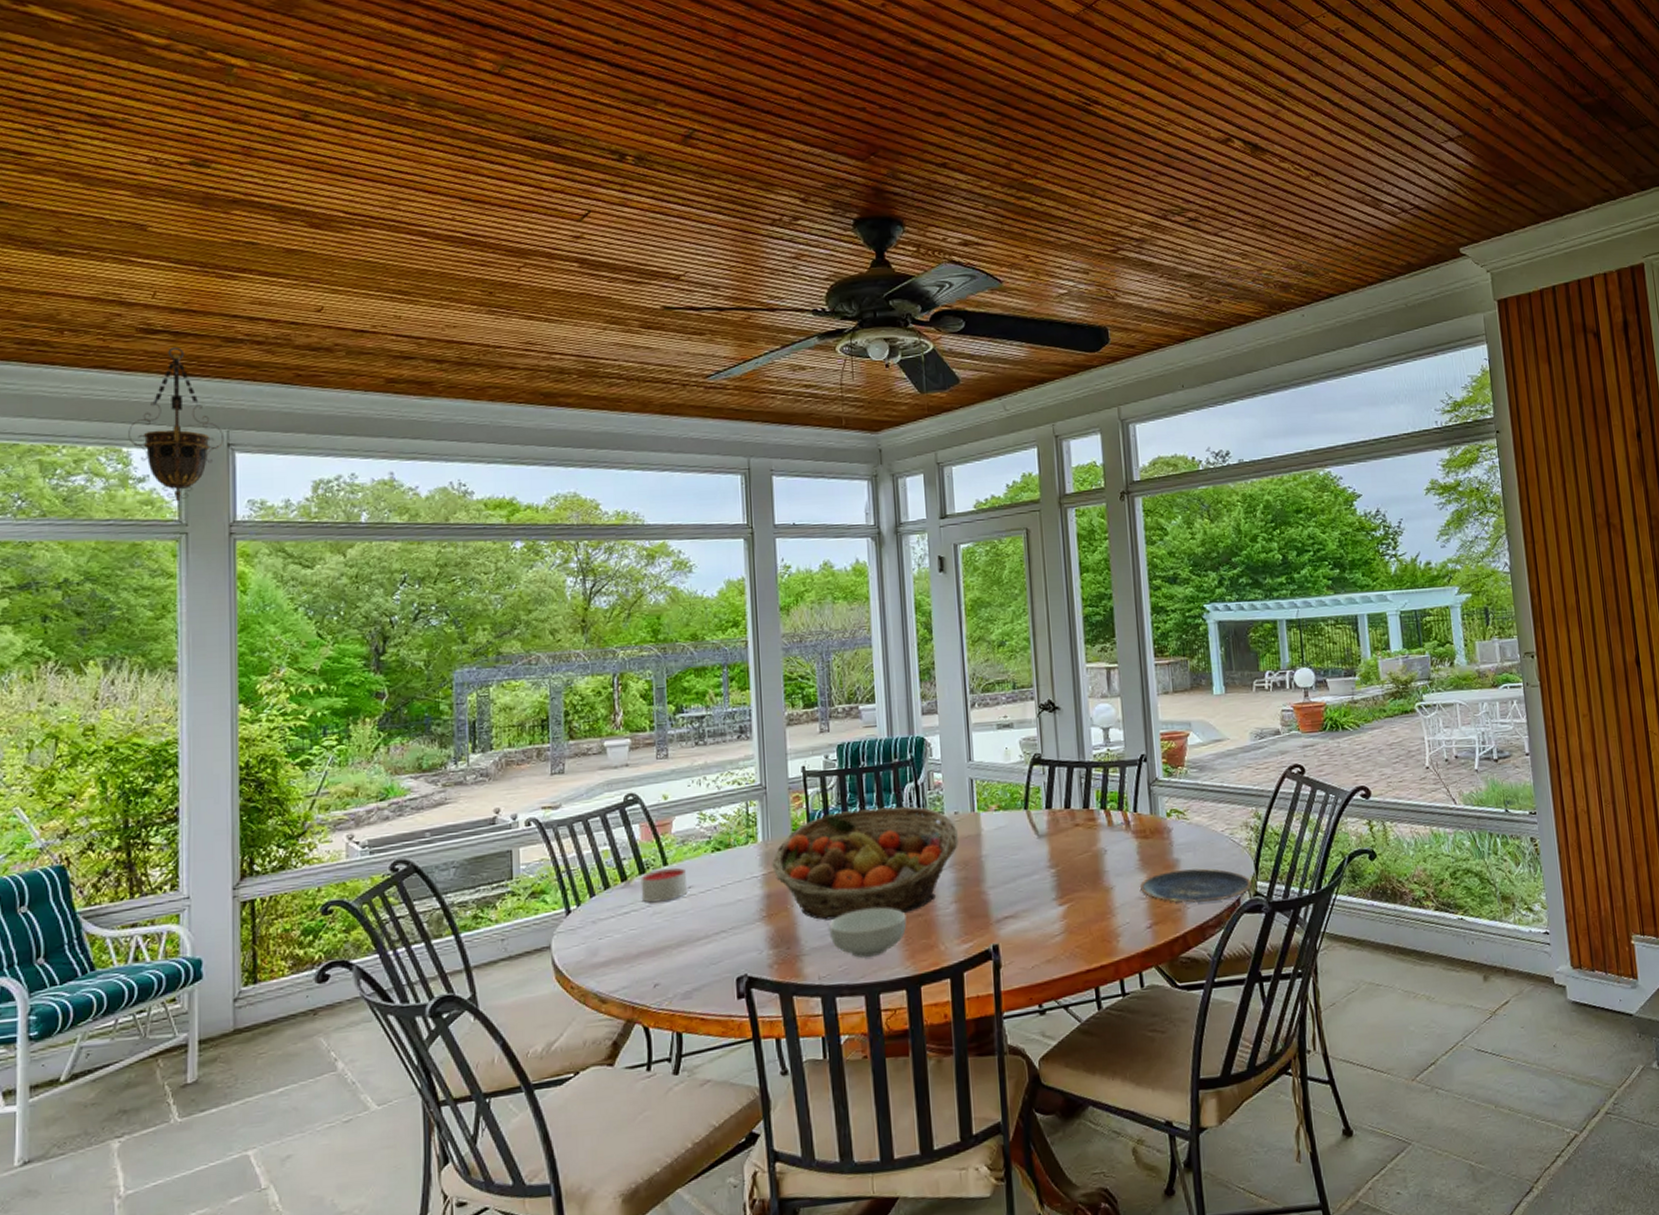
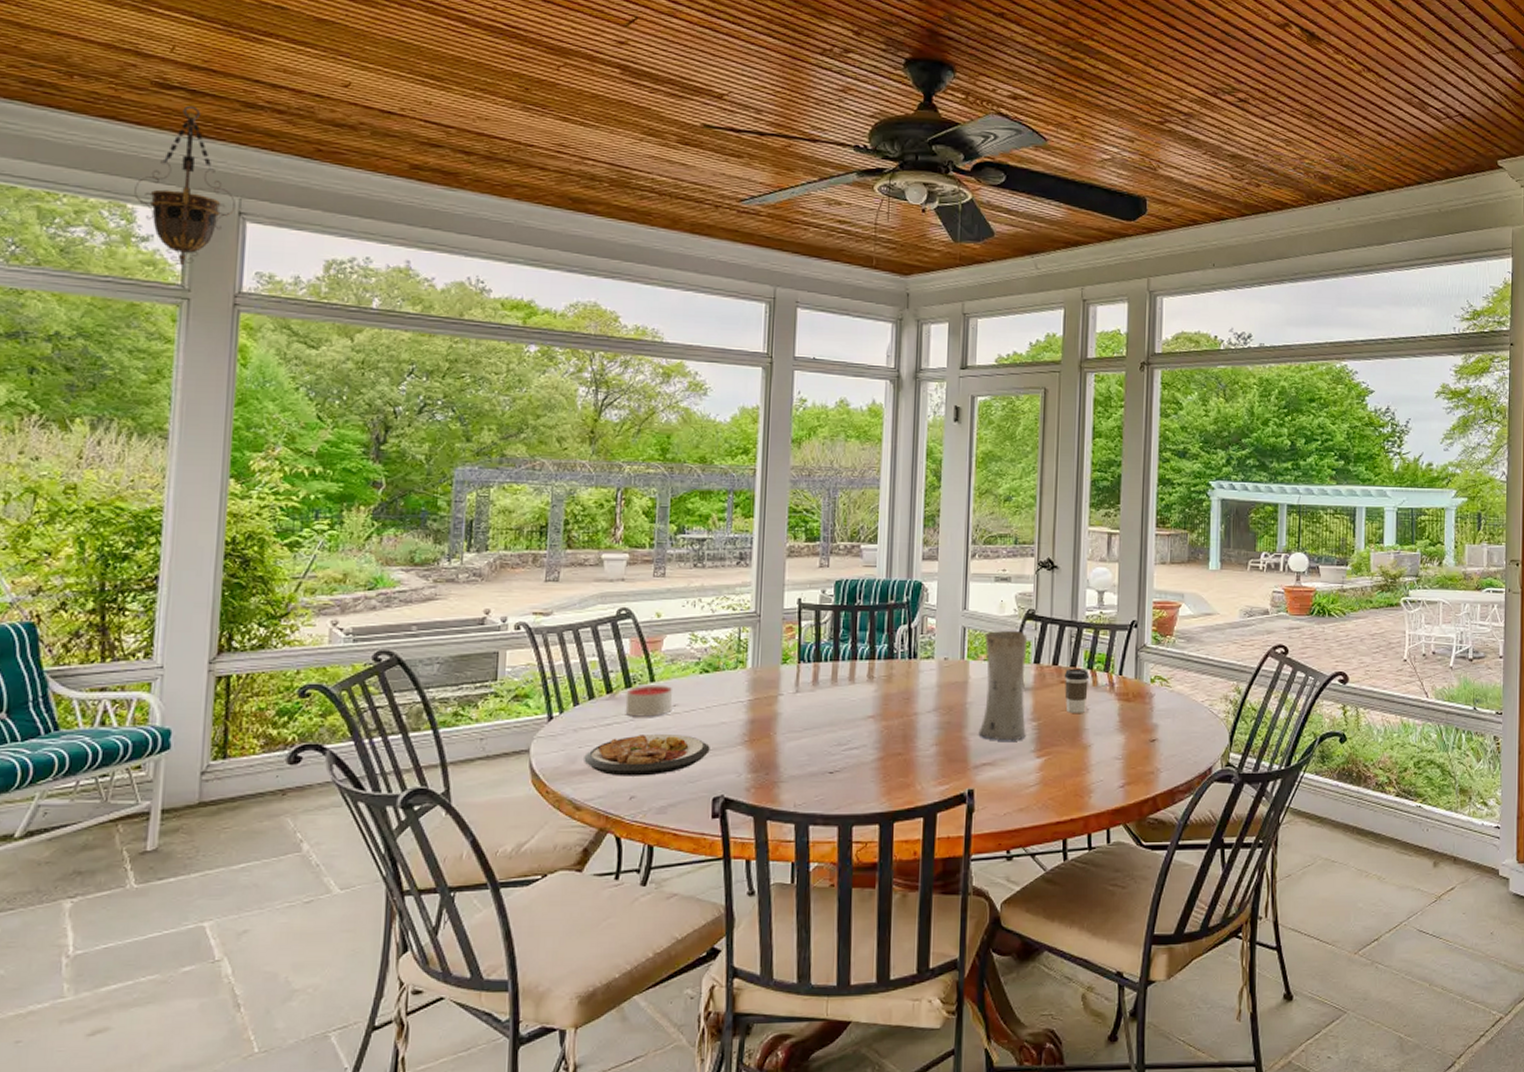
plate: none [605,916,729,965] -> present [584,735,710,776]
fruit basket: present [772,806,958,920] -> none [759,646,945,752]
cereal bowl: present [829,907,907,958] -> none [809,743,887,789]
vase: none [993,776,1046,892] -> present [978,630,1028,741]
coffee cup: none [1077,809,1104,856] -> present [1064,668,1090,713]
plate: present [1140,868,1252,903] -> none [1117,735,1225,767]

